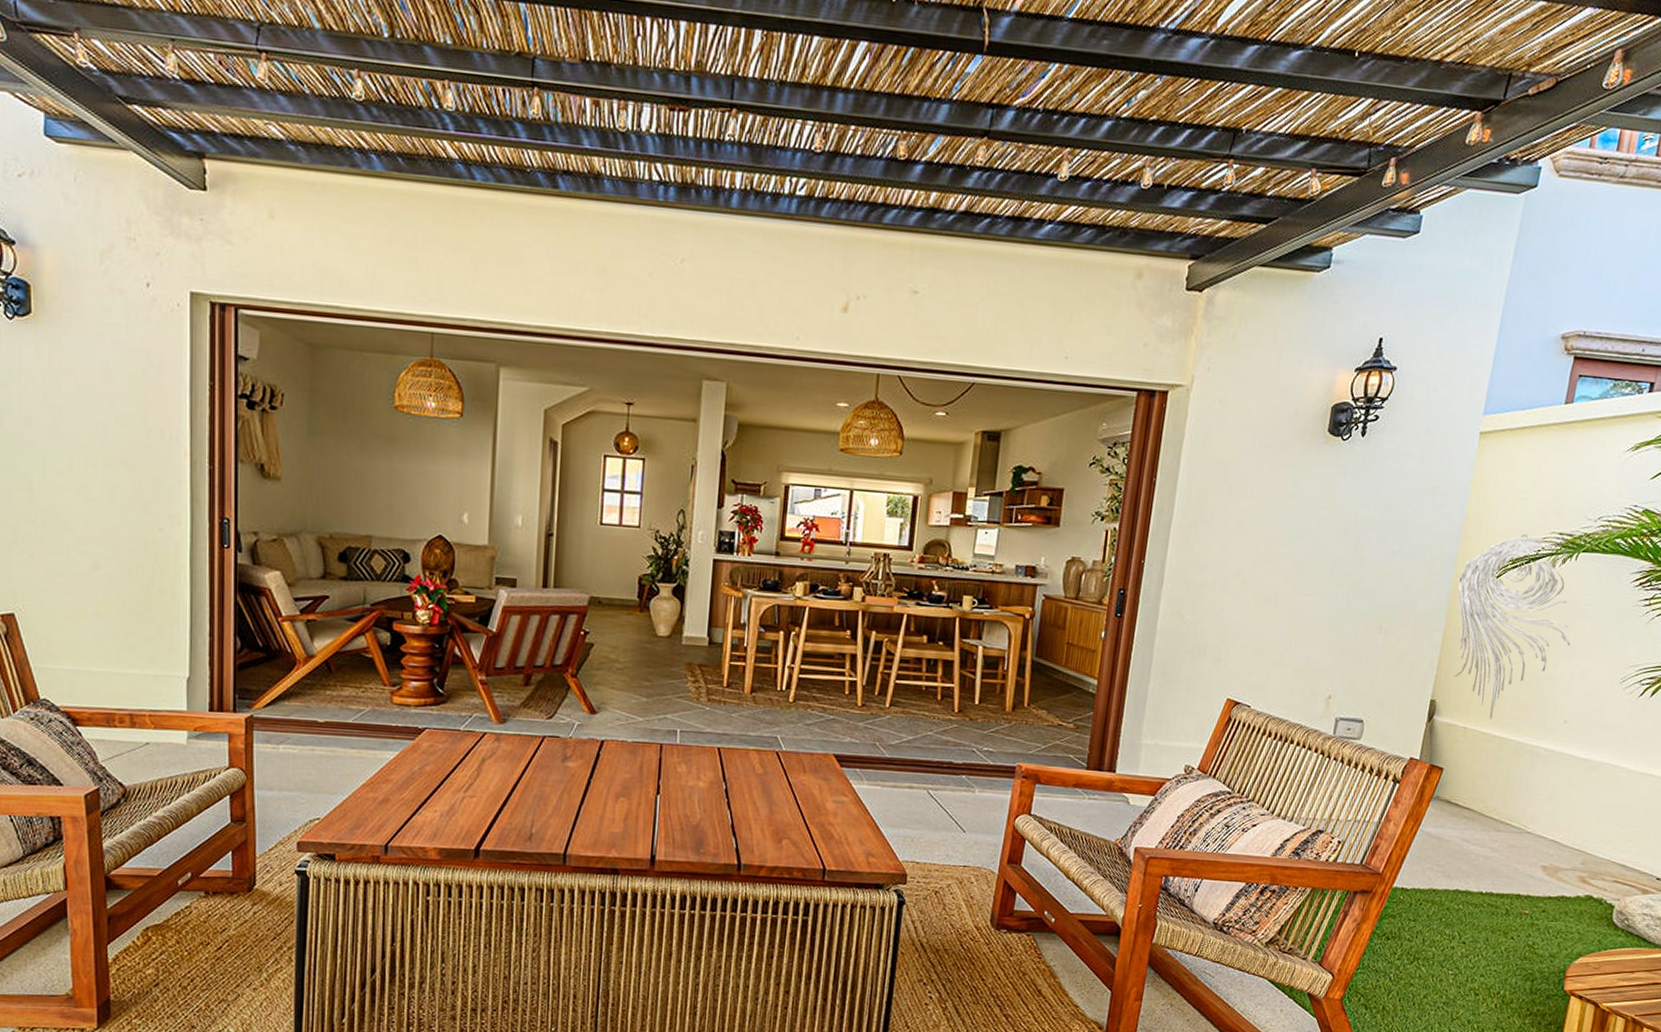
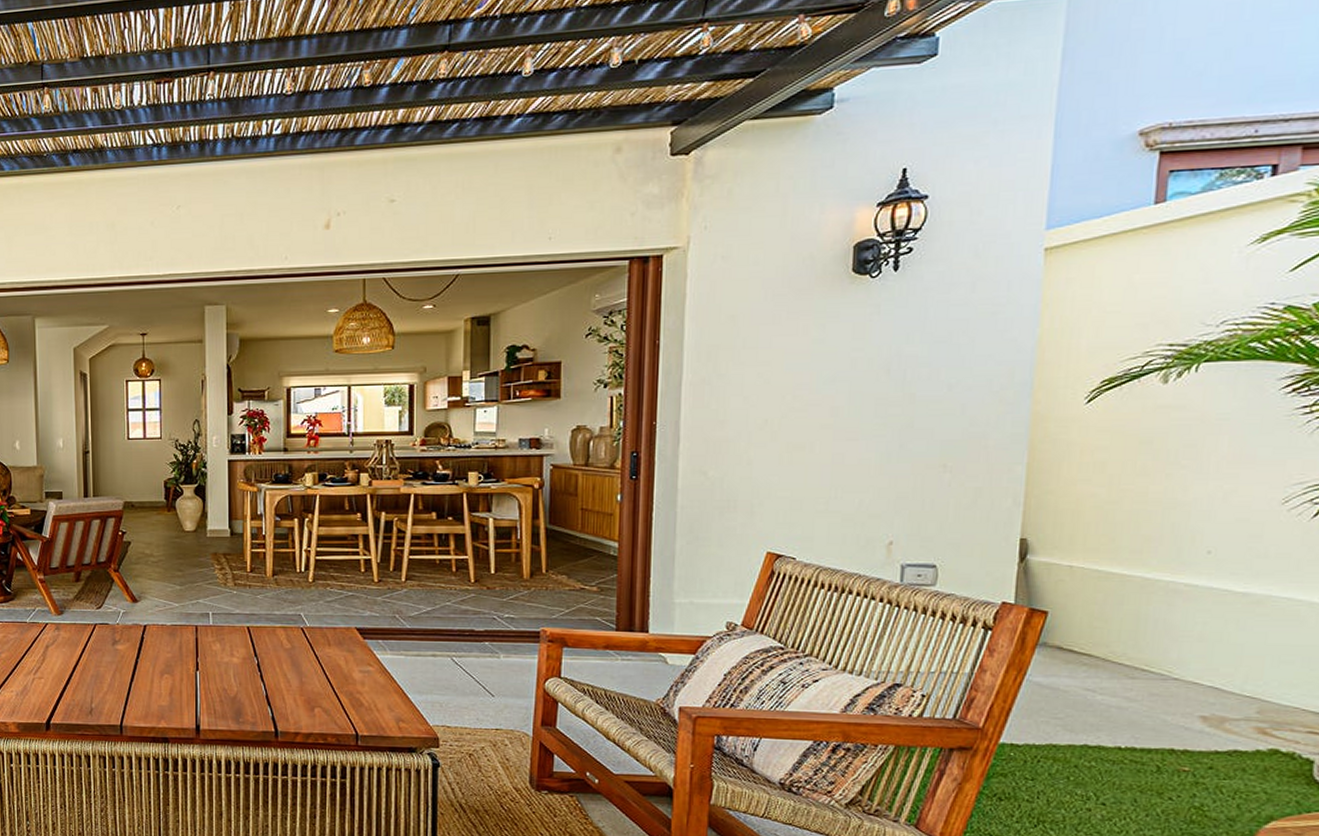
wall sculpture: present [1454,530,1577,719] -> none [1040,339,1203,555]

